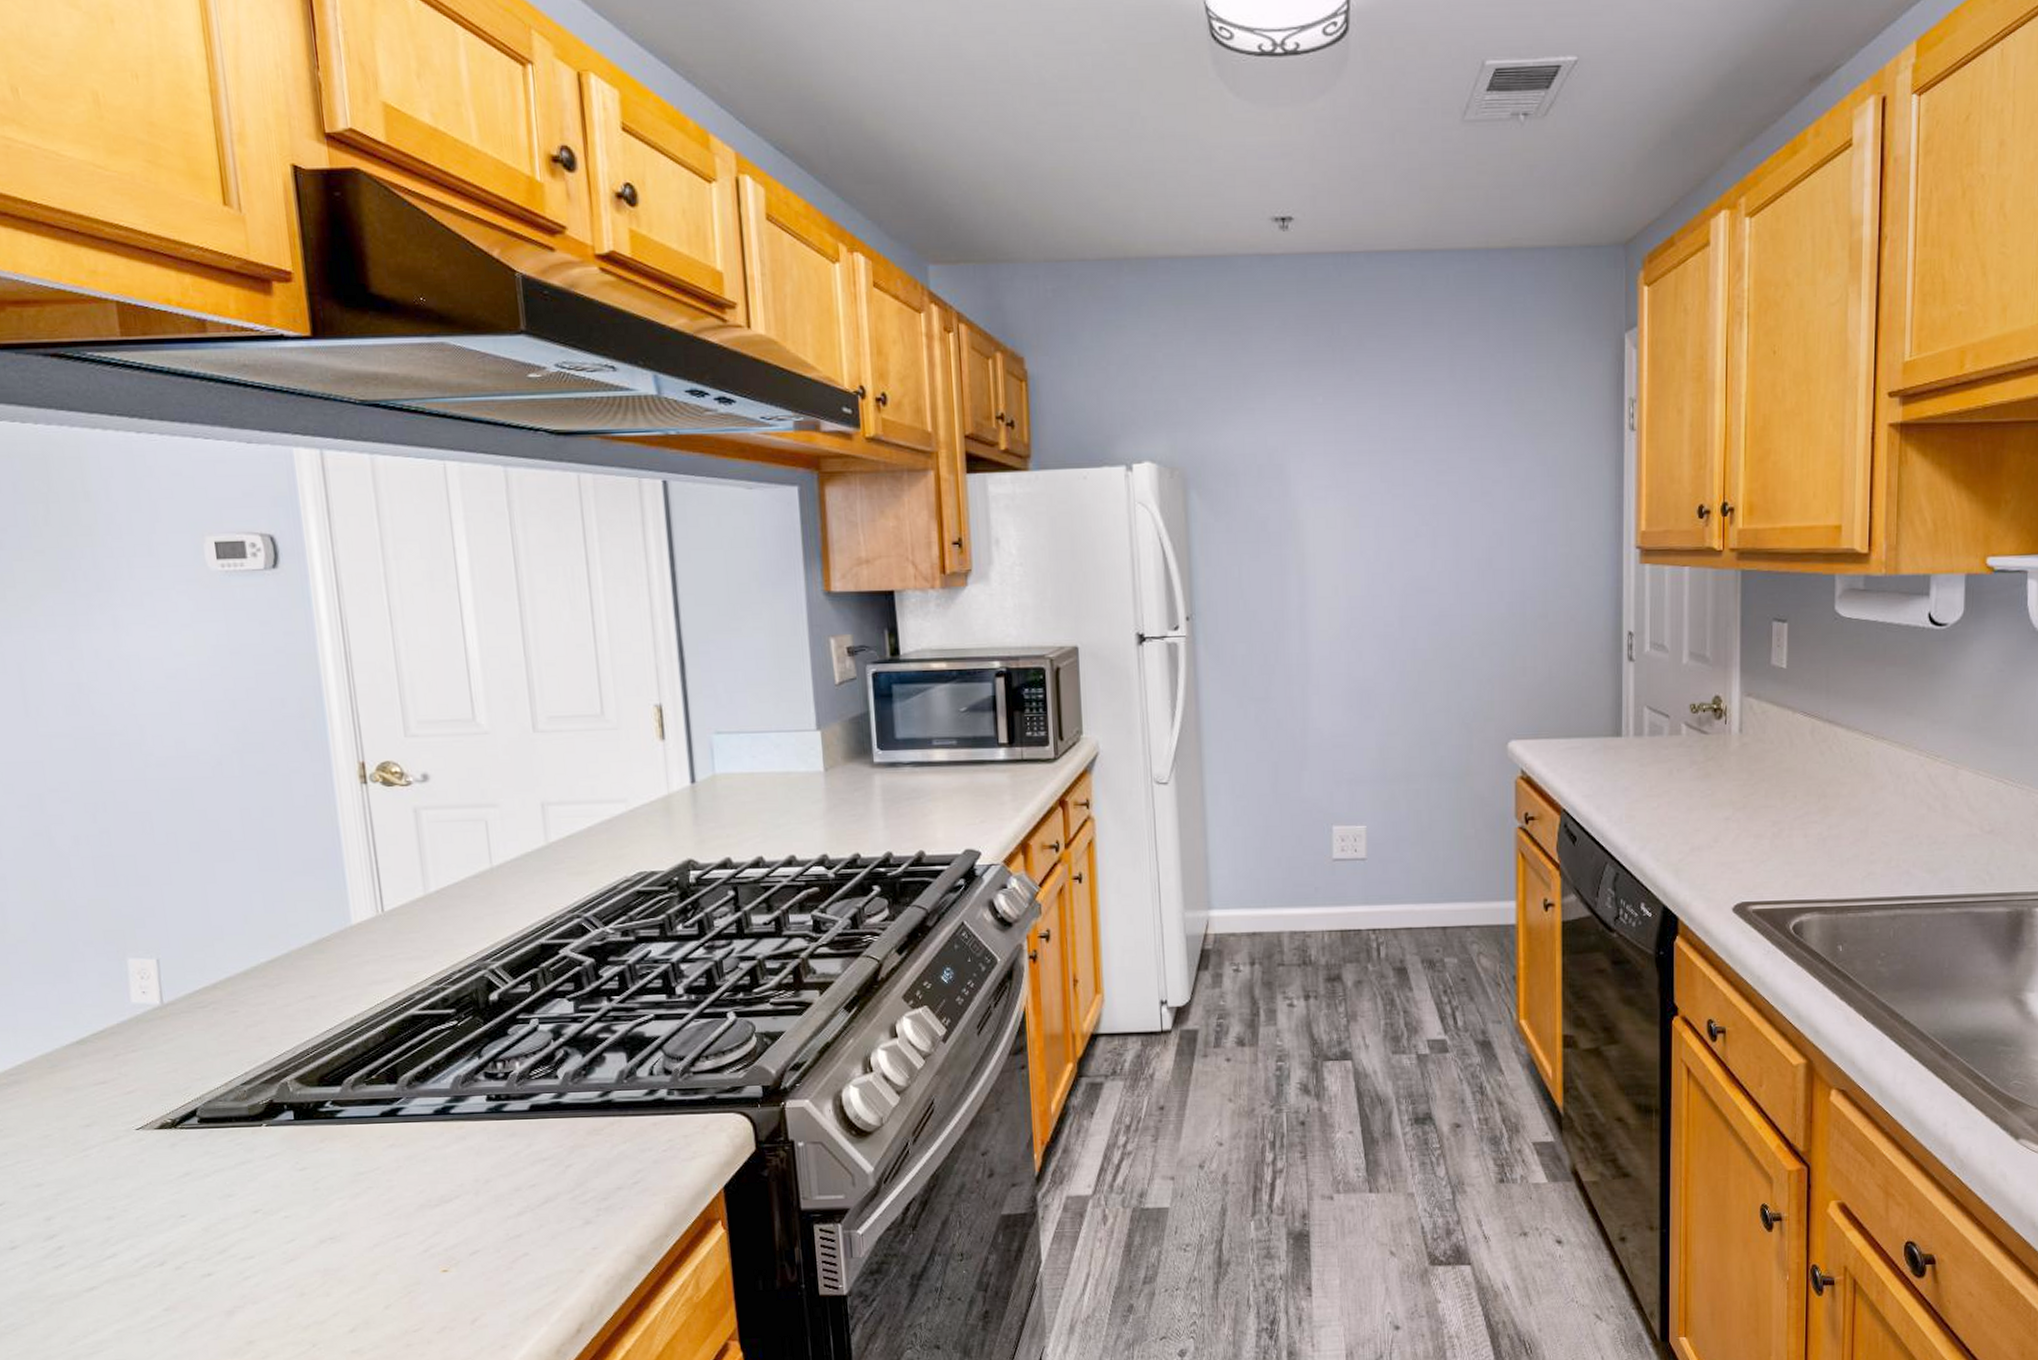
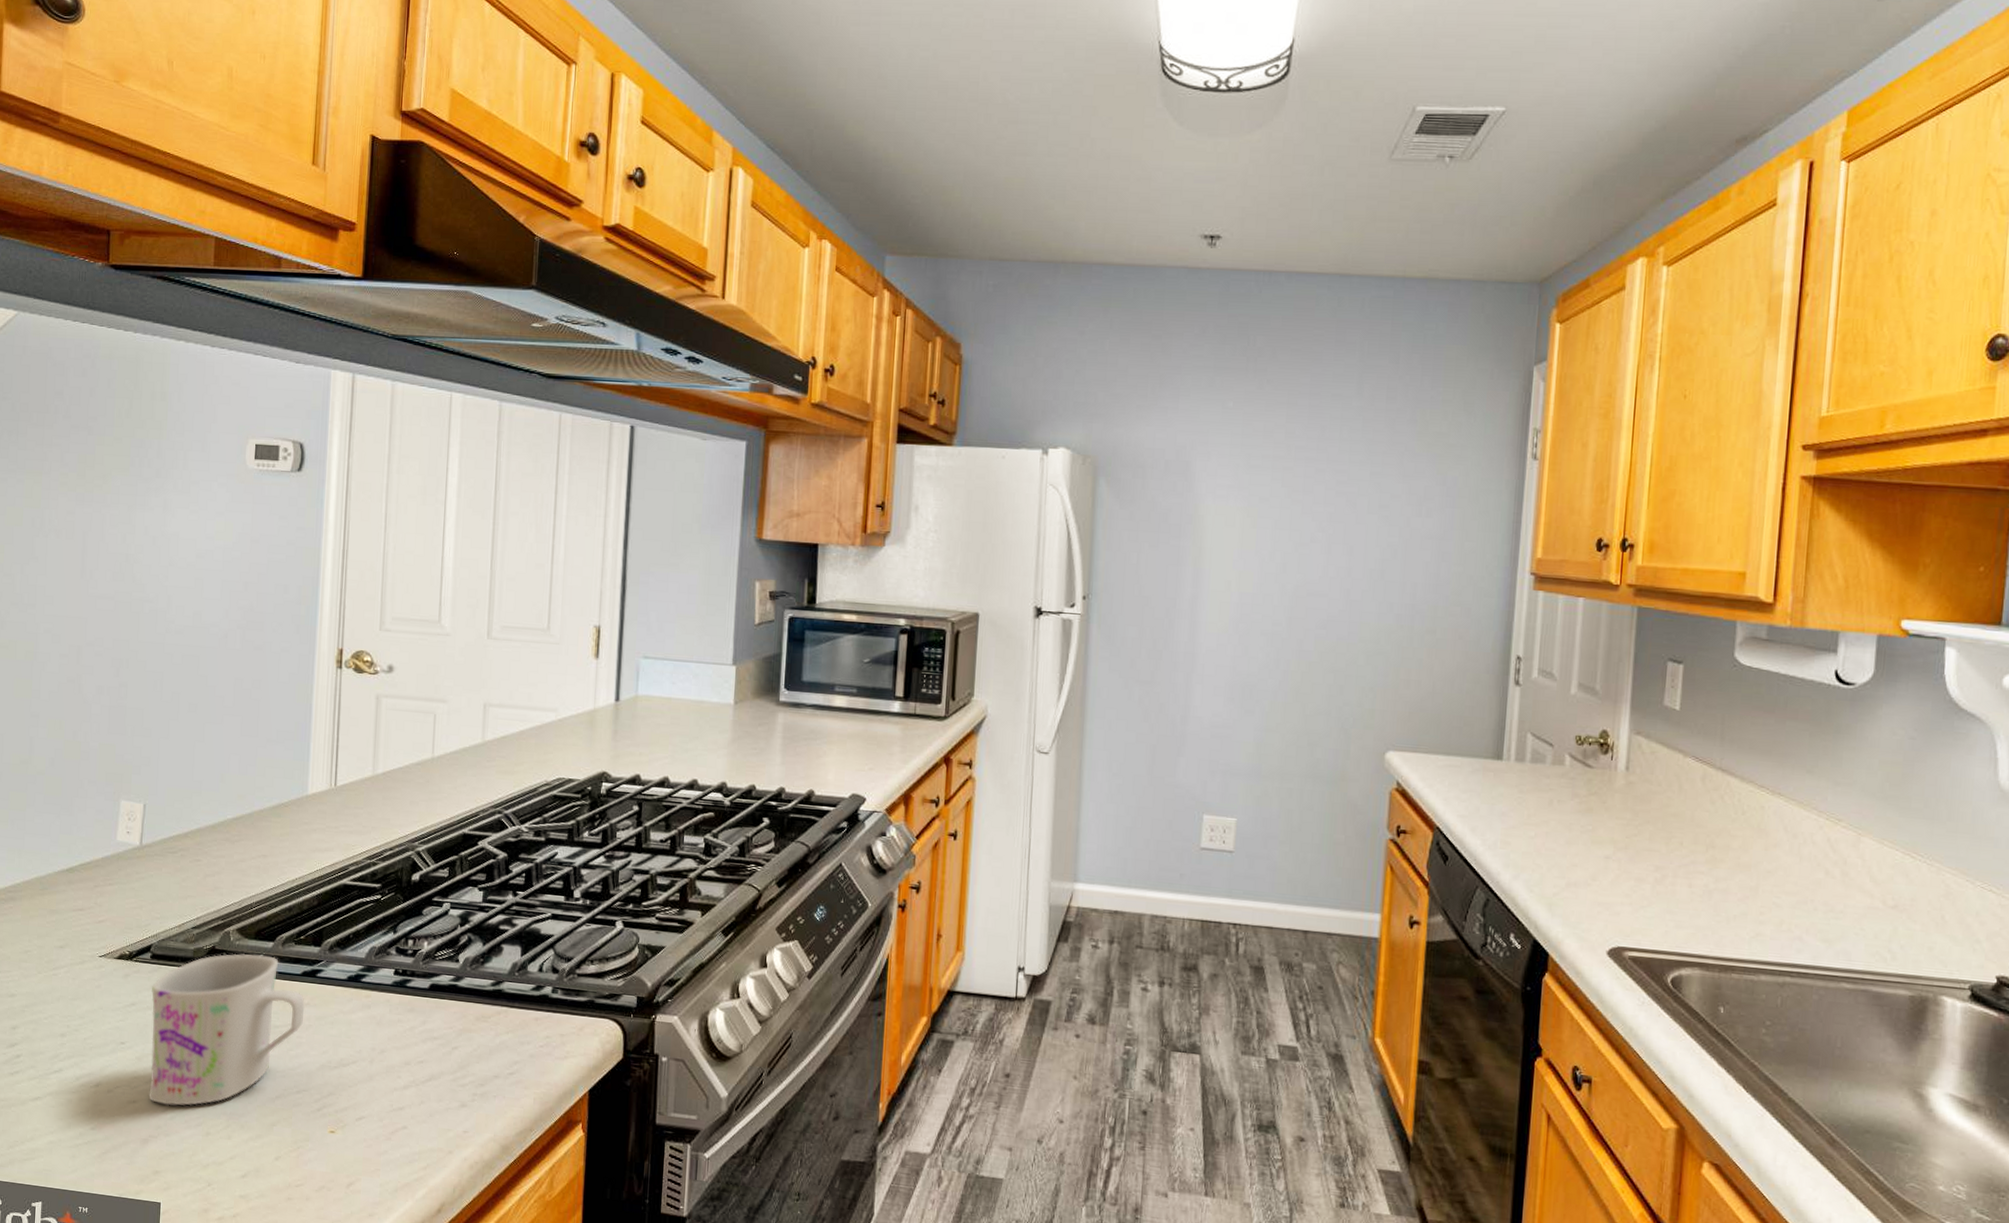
mug: none [206,1101,391,1273] -> present [149,954,305,1106]

